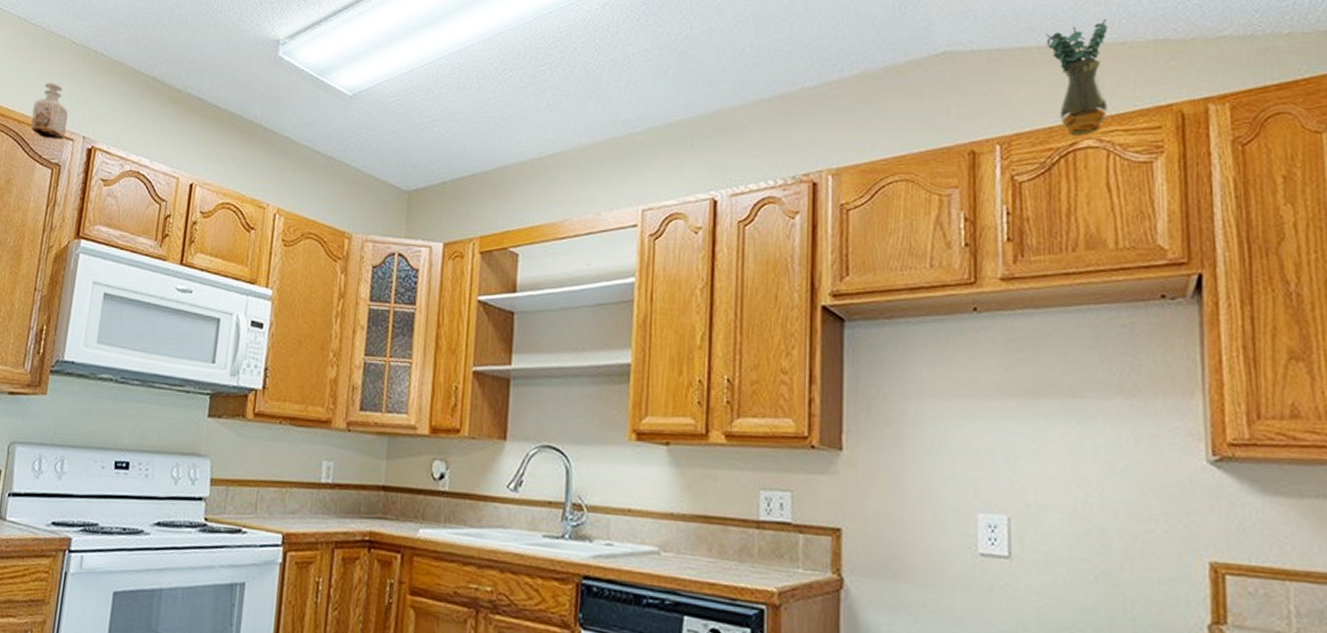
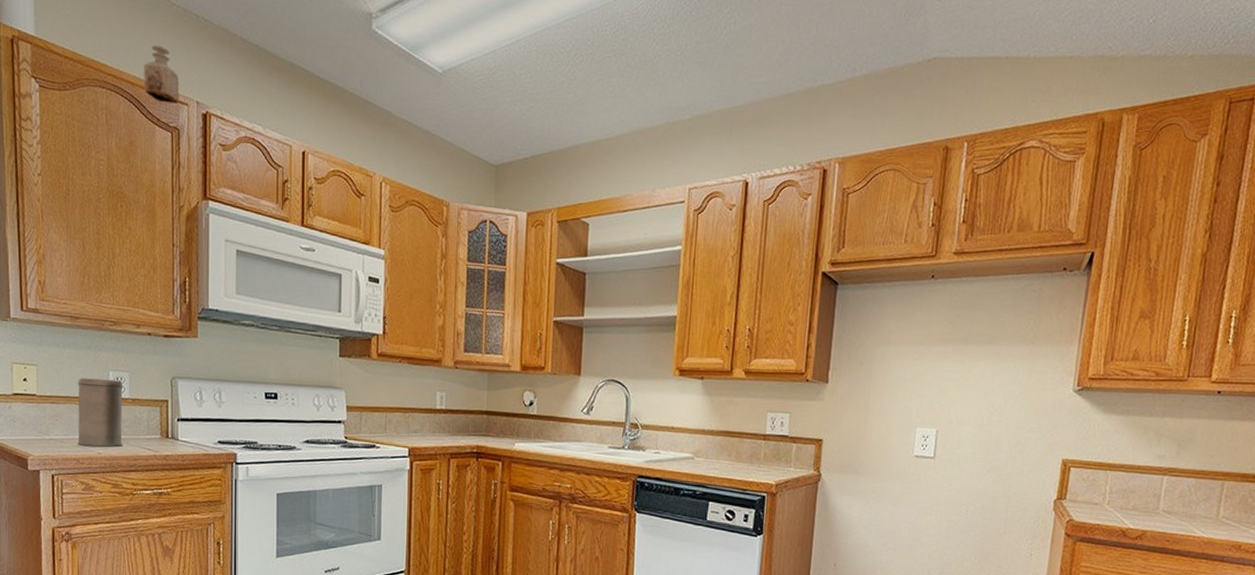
vase: present [1046,18,1108,136] -> none [1013,34,1062,137]

